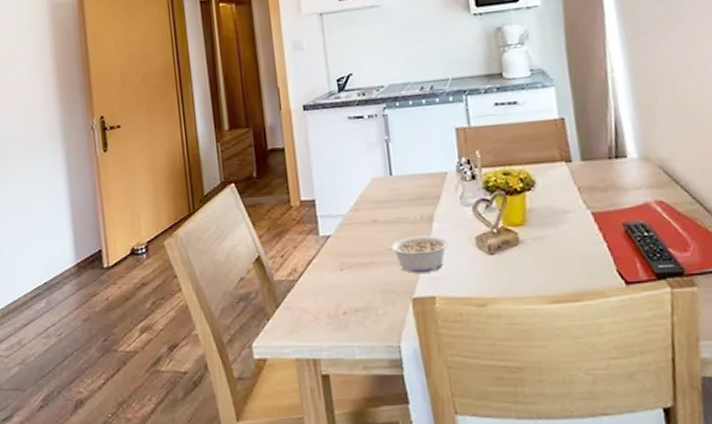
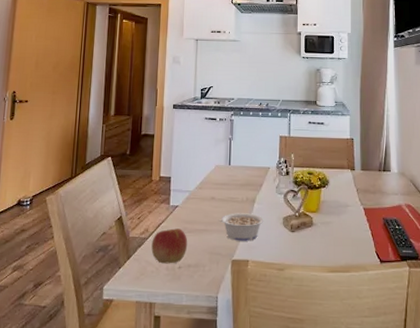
apple: none [303,264,351,310] -> present [151,228,188,264]

